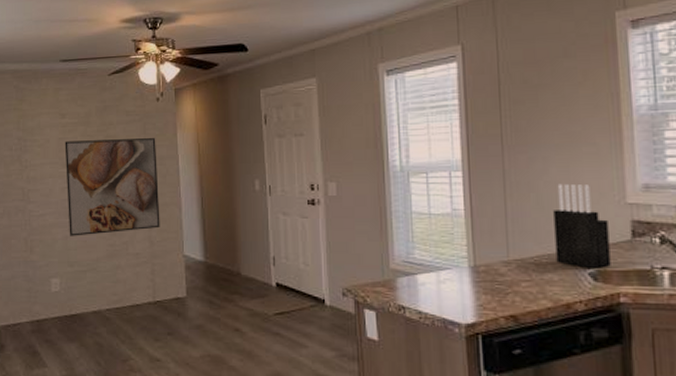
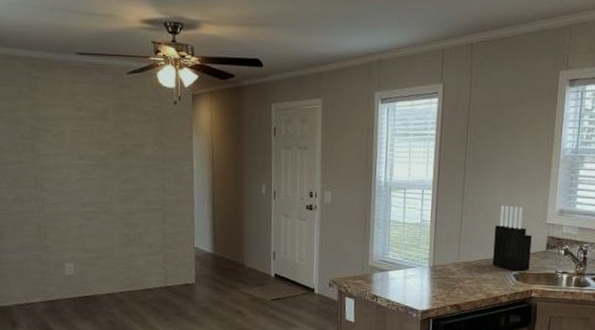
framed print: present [65,138,160,236] -> none [80,134,174,226]

